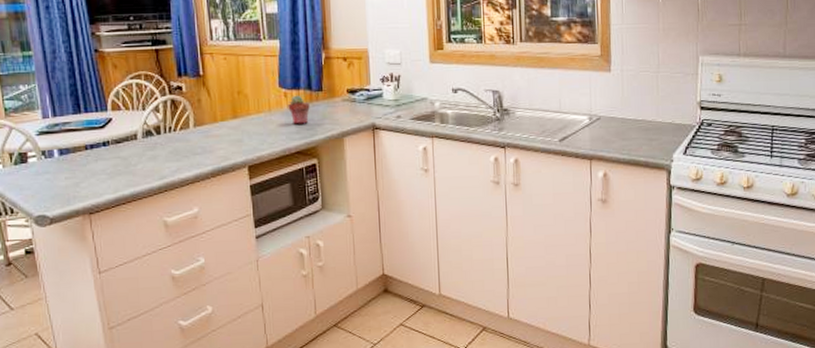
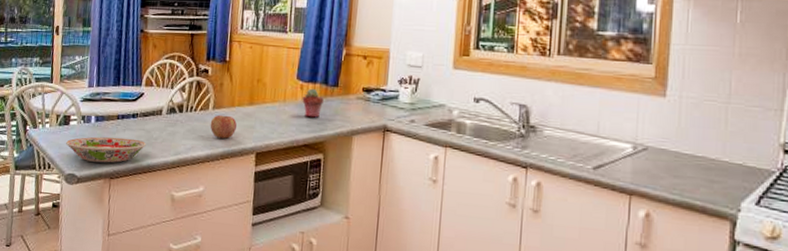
bowl: none [27,168,125,199] -> present [66,137,147,163]
apple: none [193,132,223,156] -> present [210,114,237,139]

